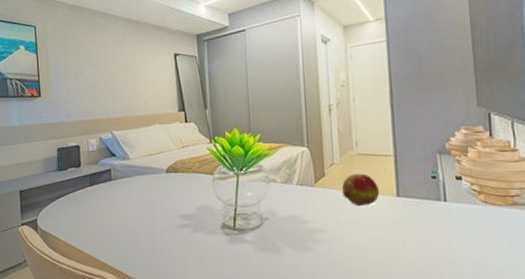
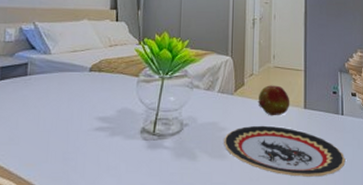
plate: none [307,216,453,269] -> present [224,125,346,177]

